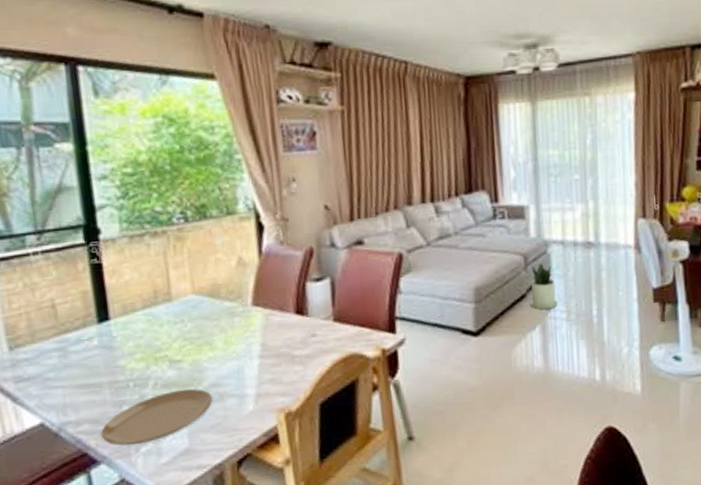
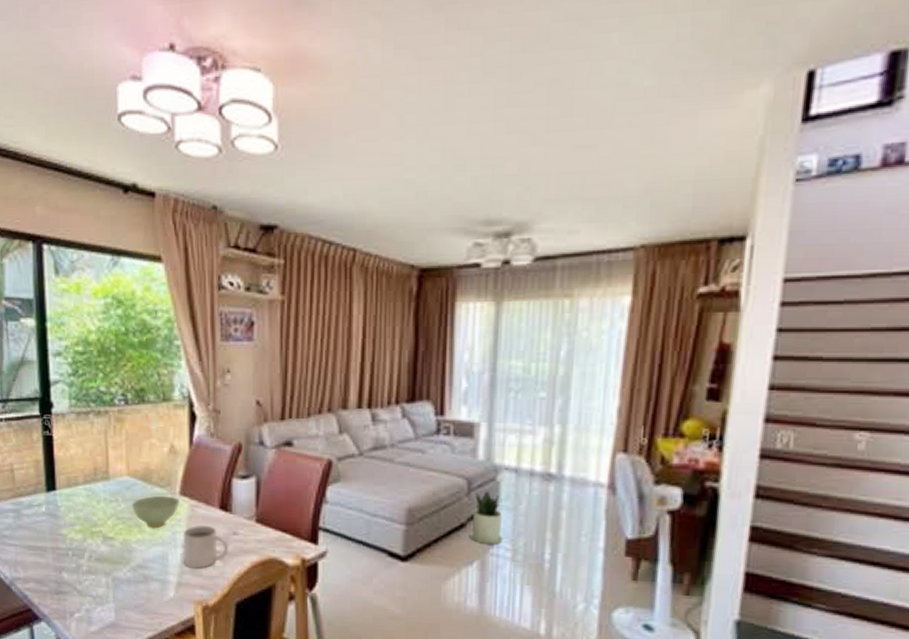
plate: present [101,388,213,446] -> none [43,565,138,610]
bowl: none [199,308,253,343] -> present [131,495,180,528]
mug: none [258,332,309,378] -> present [182,526,229,570]

